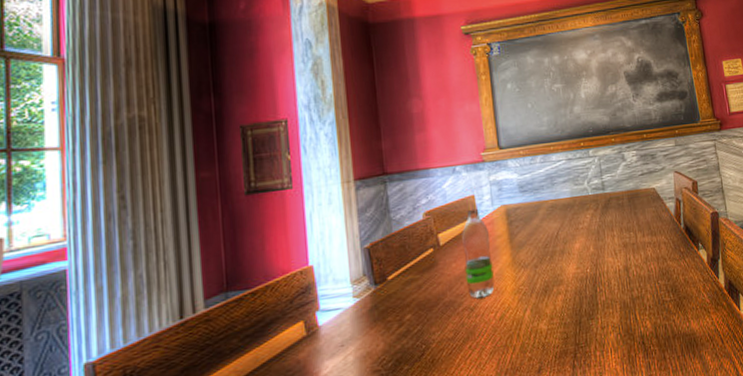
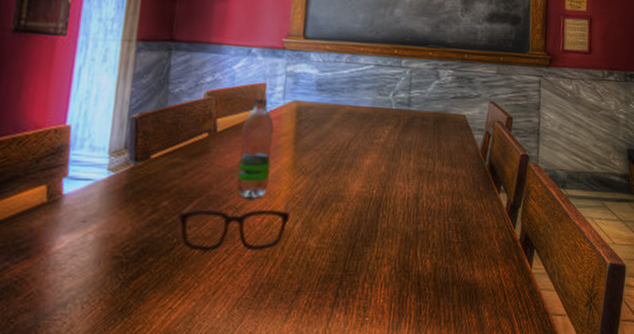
eyeglasses: none [422,292,519,353] -> present [178,199,291,251]

